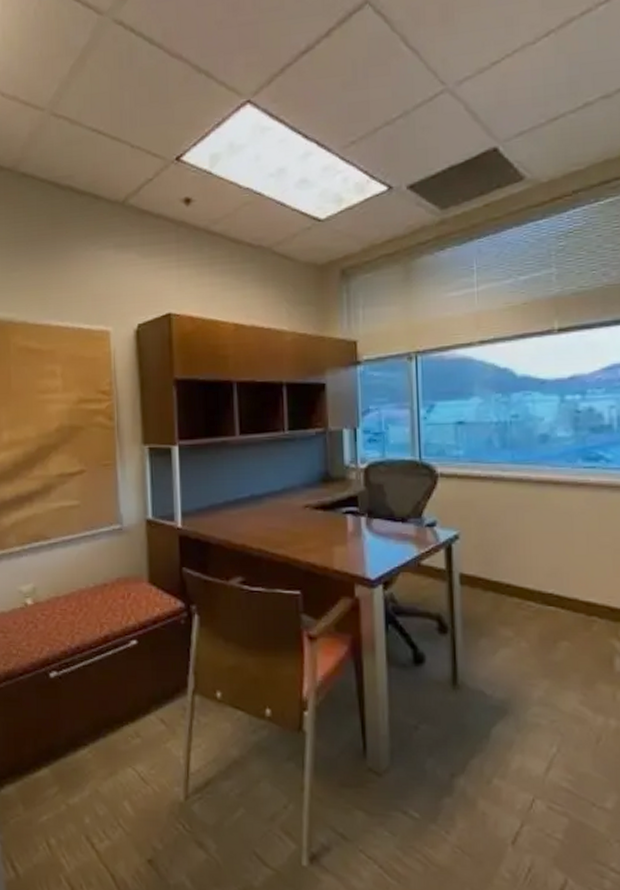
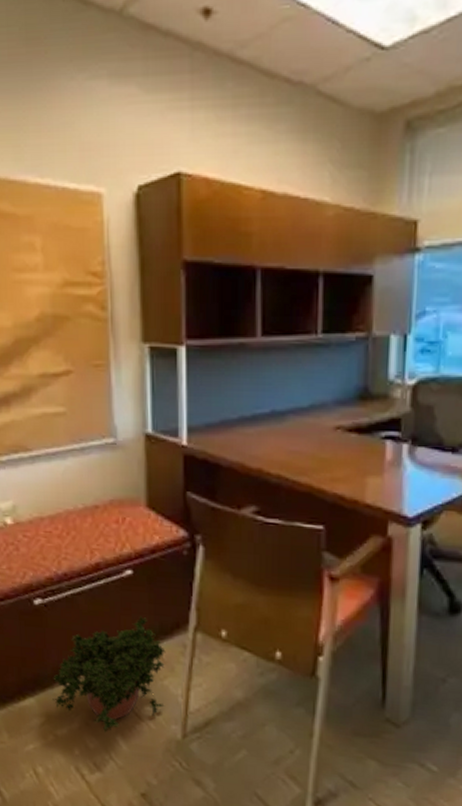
potted plant: none [65,682,168,800] -> present [52,616,166,734]

